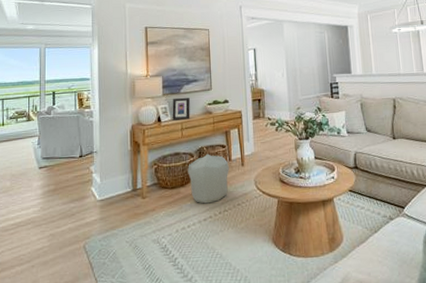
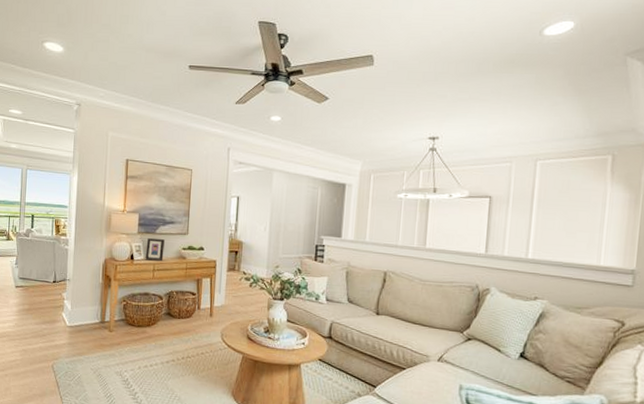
pouf: present [188,154,229,204] -> none [155,299,197,348]

